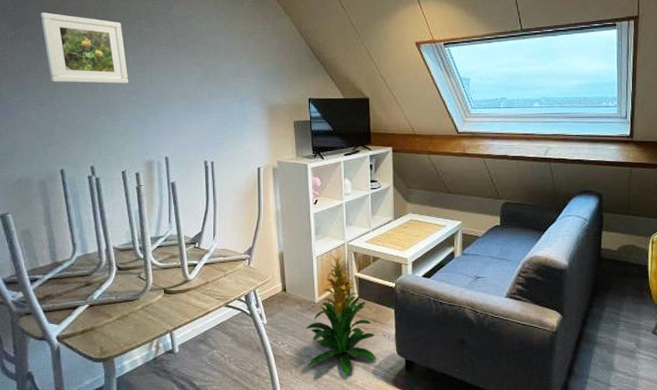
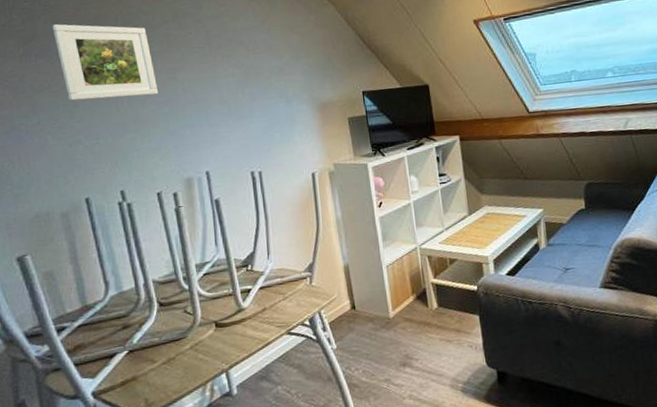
indoor plant: present [306,255,376,375] -> none [382,262,464,397]

